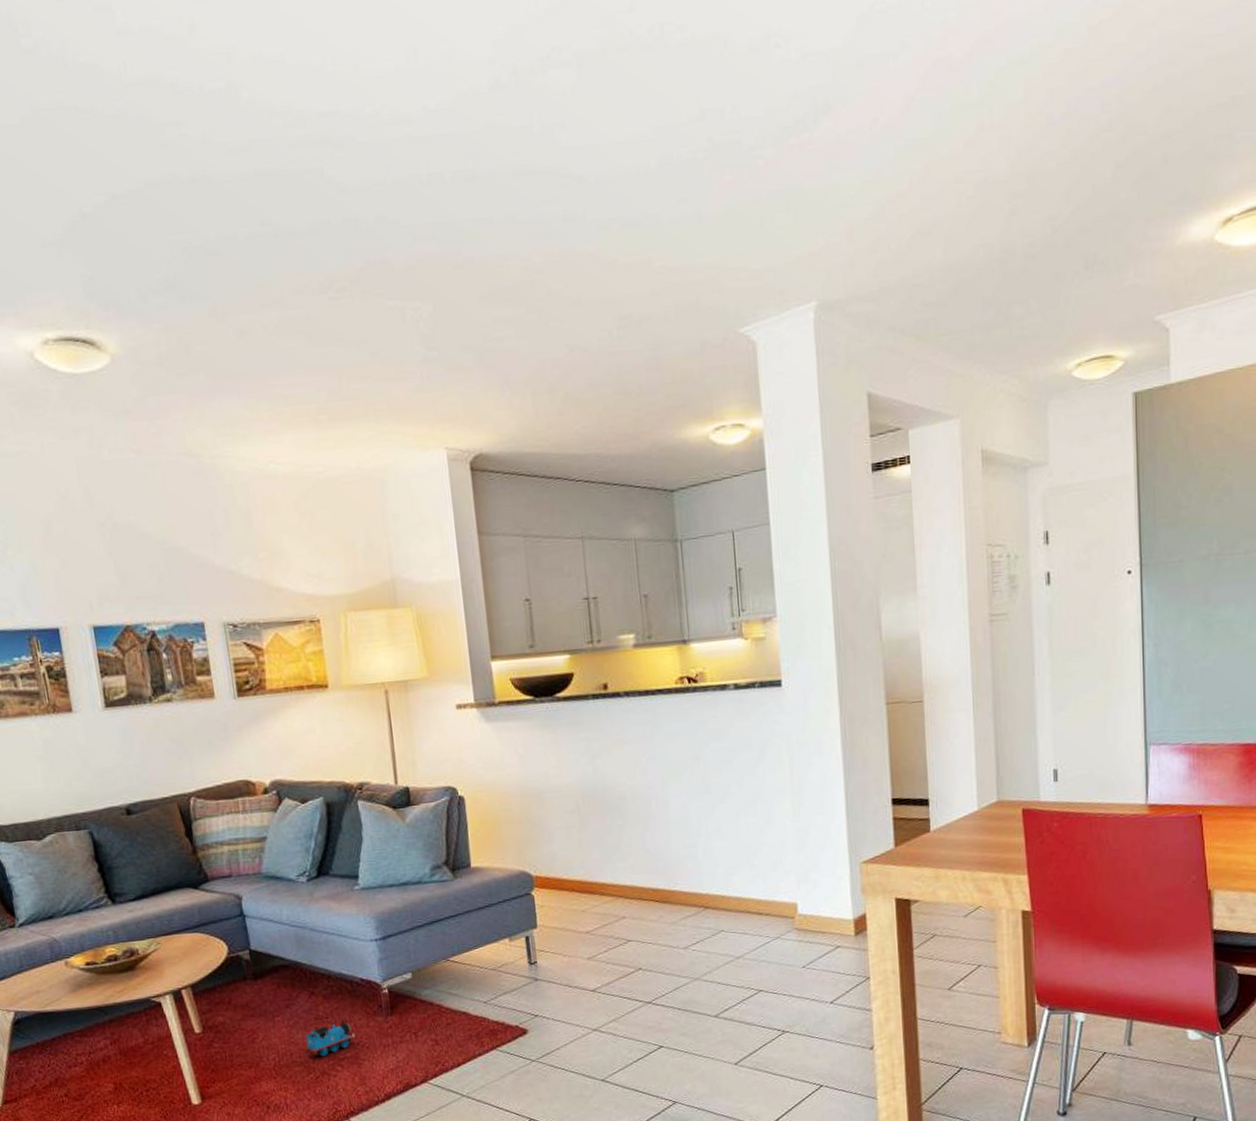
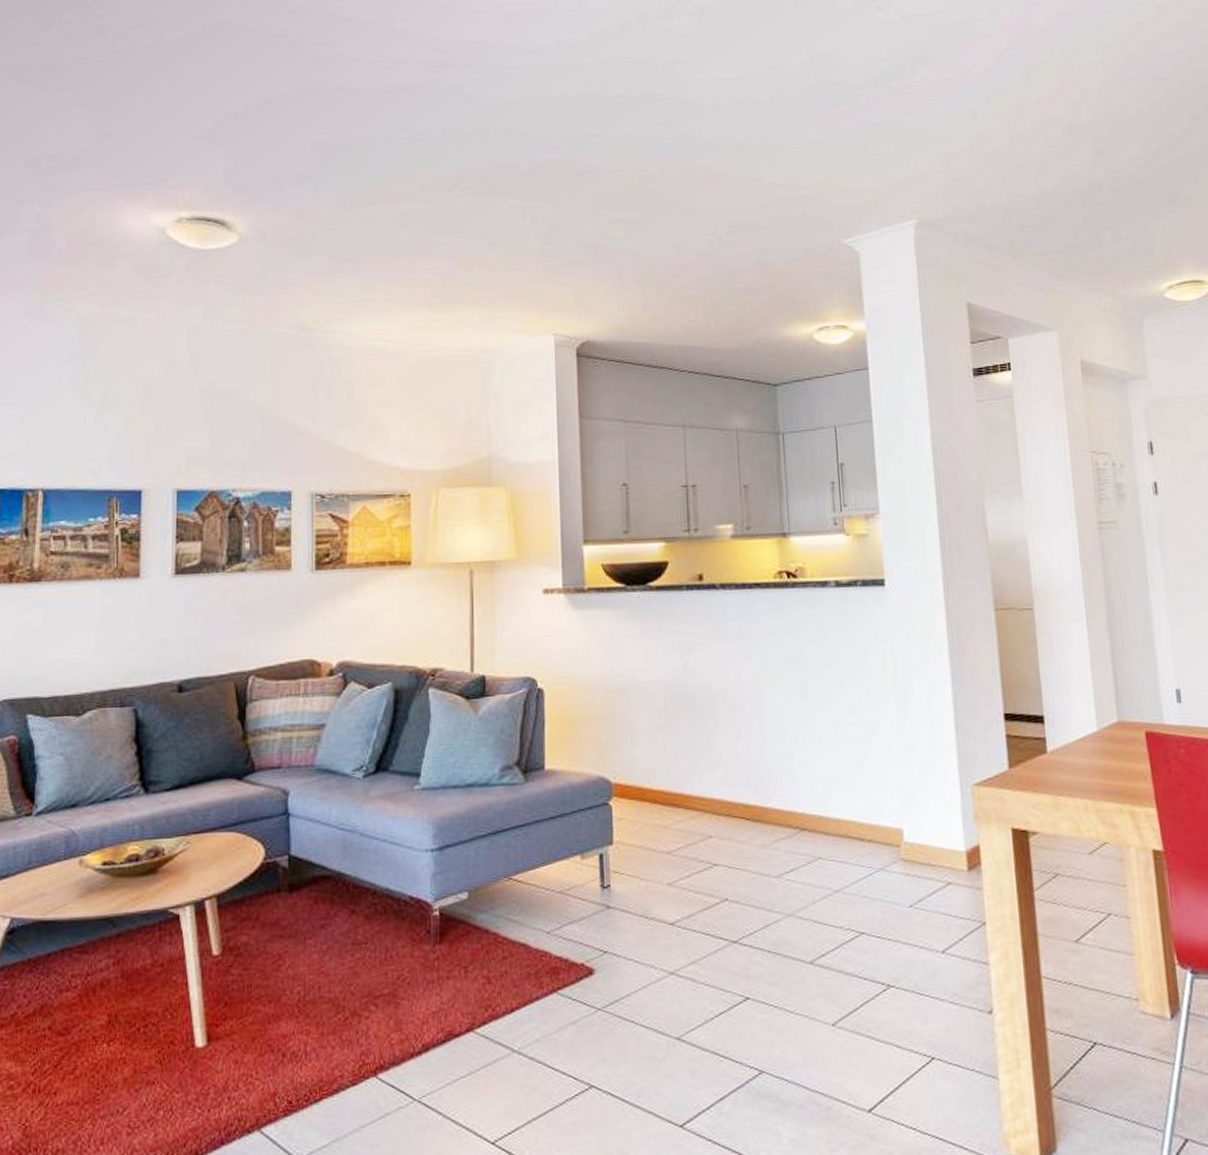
toy train: present [305,1020,358,1057] -> none [337,947,399,993]

